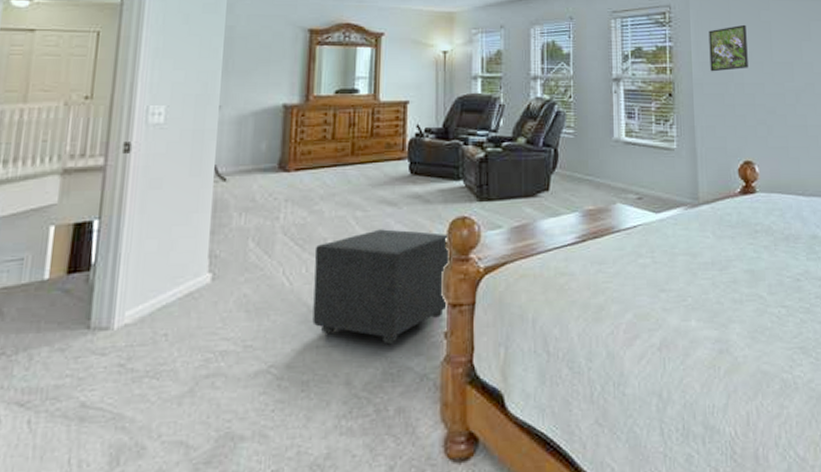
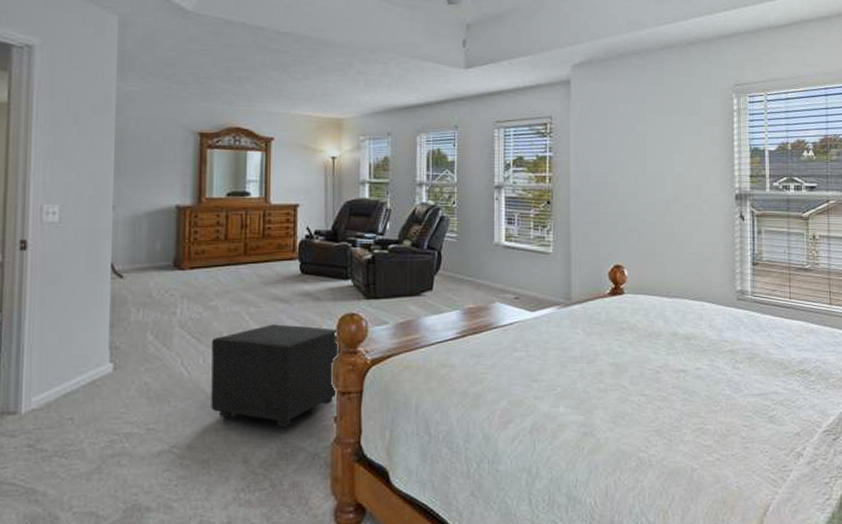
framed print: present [708,24,748,72] -> none [587,136,623,182]

